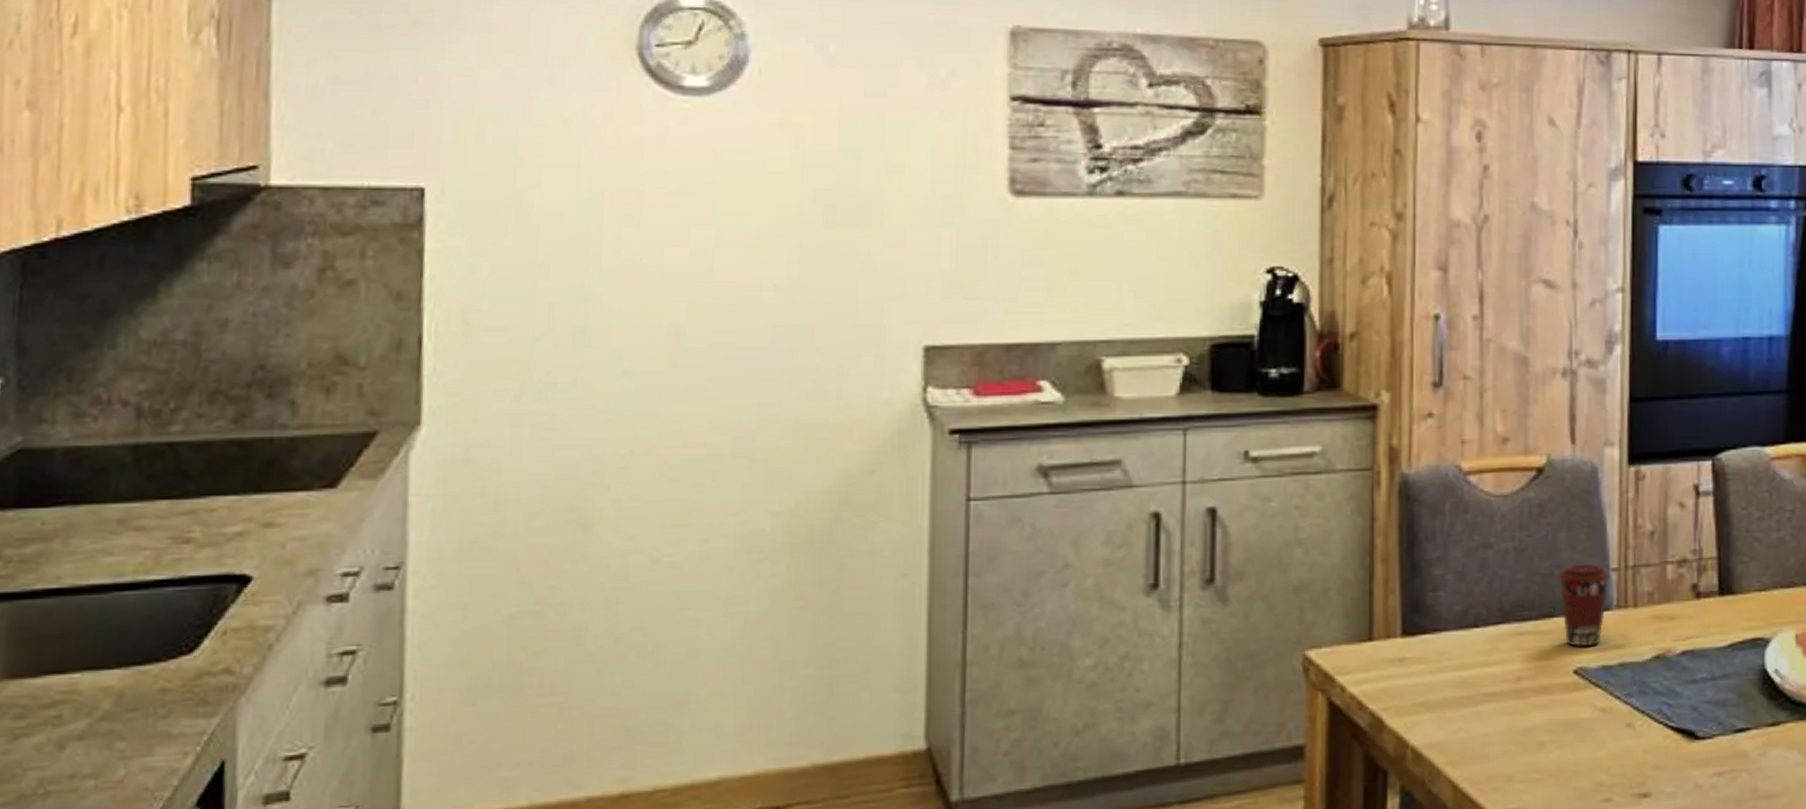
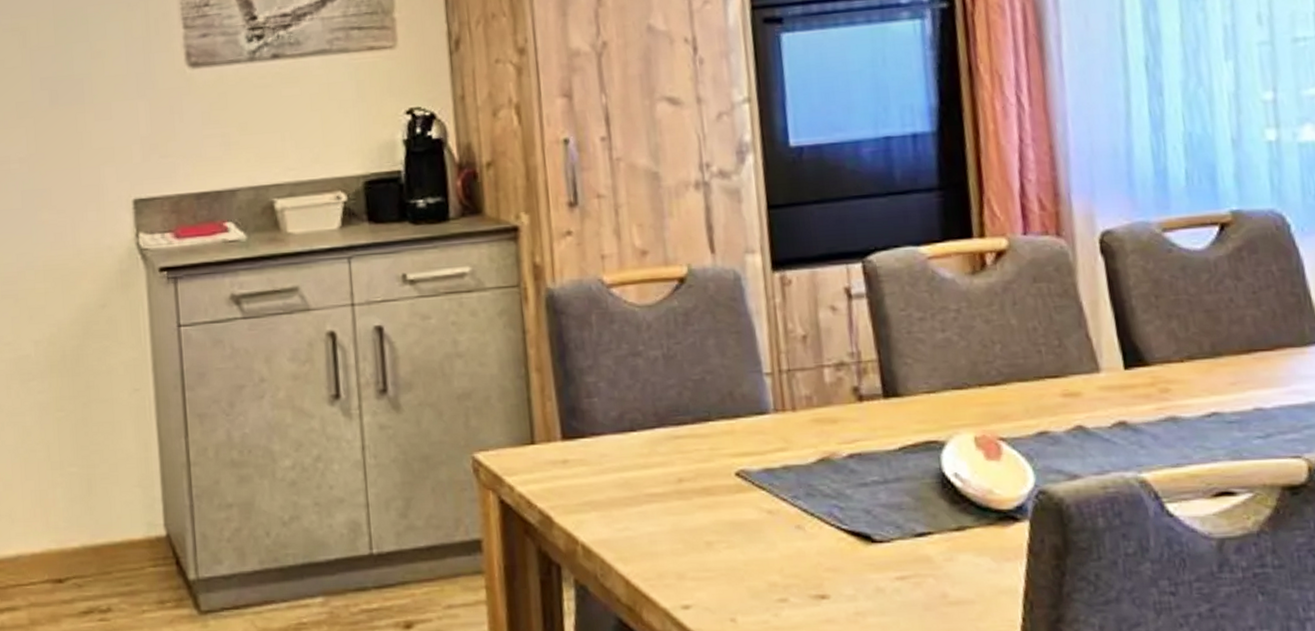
coffee cup: present [1558,563,1611,647] -> none [710,369,765,450]

